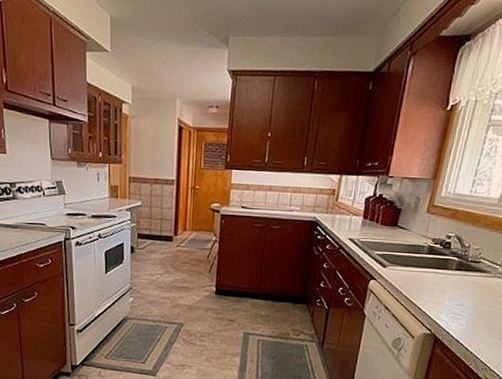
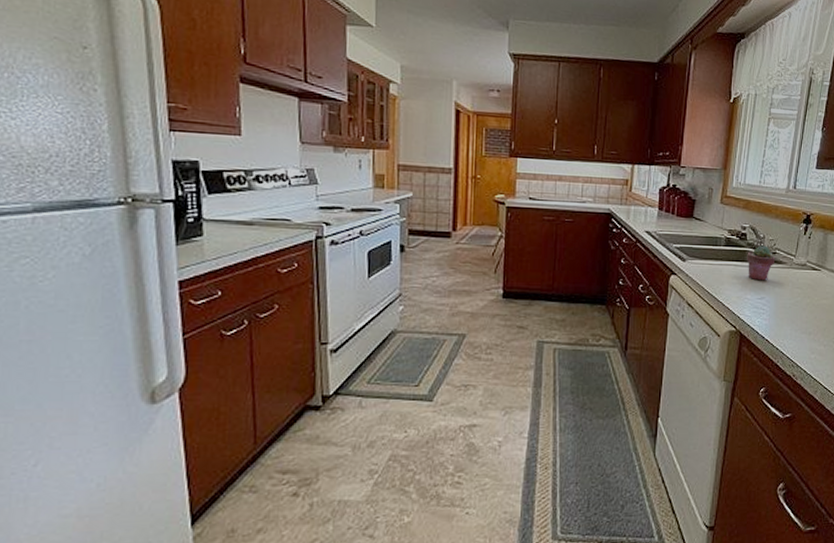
potted succulent: none [448,254,479,289] -> present [747,245,776,281]

